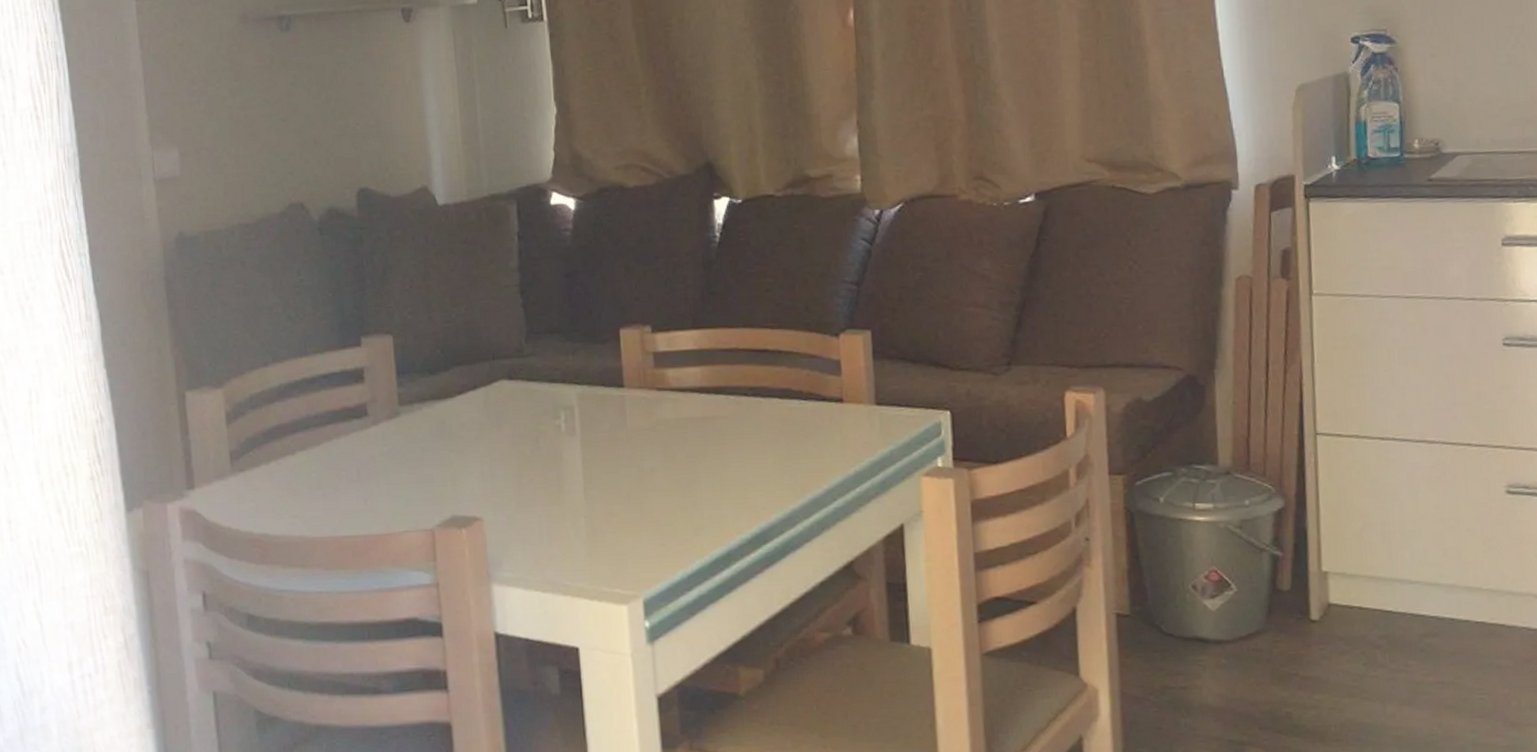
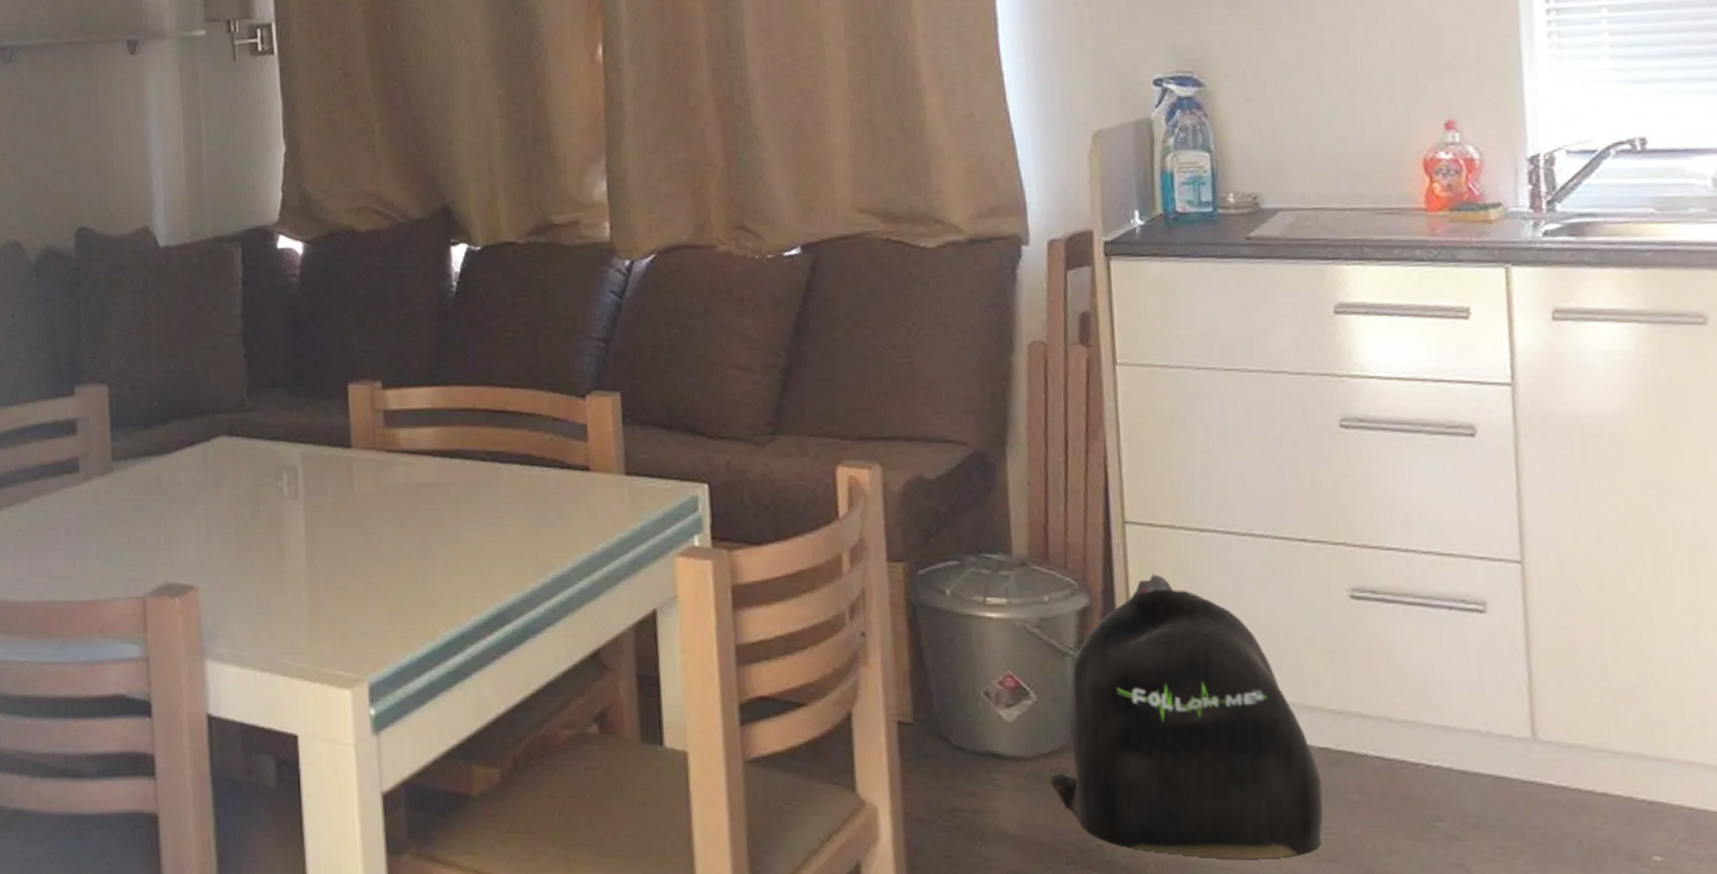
backpack: none [1247,478,1478,719] -> present [1049,574,1324,859]

